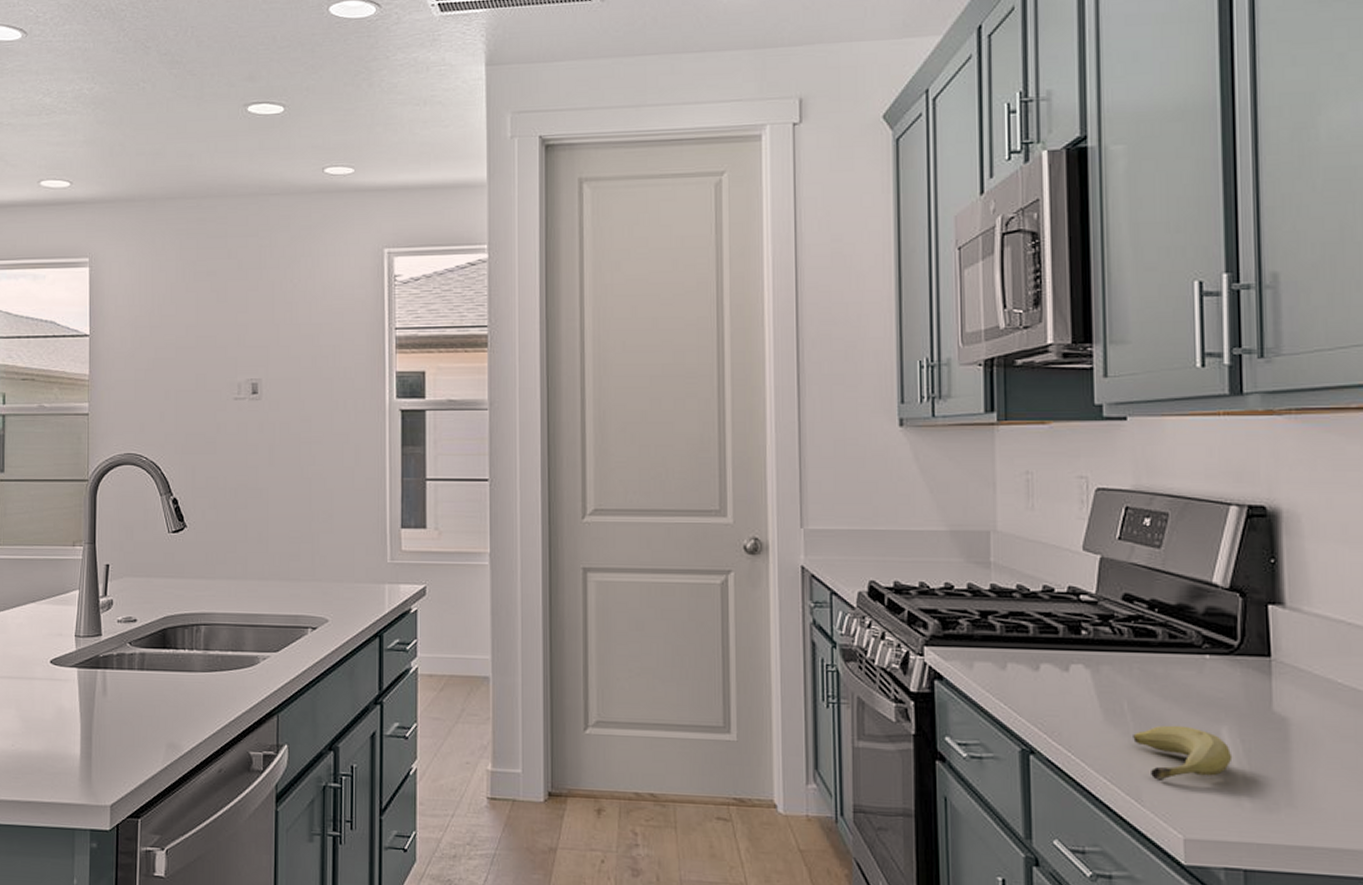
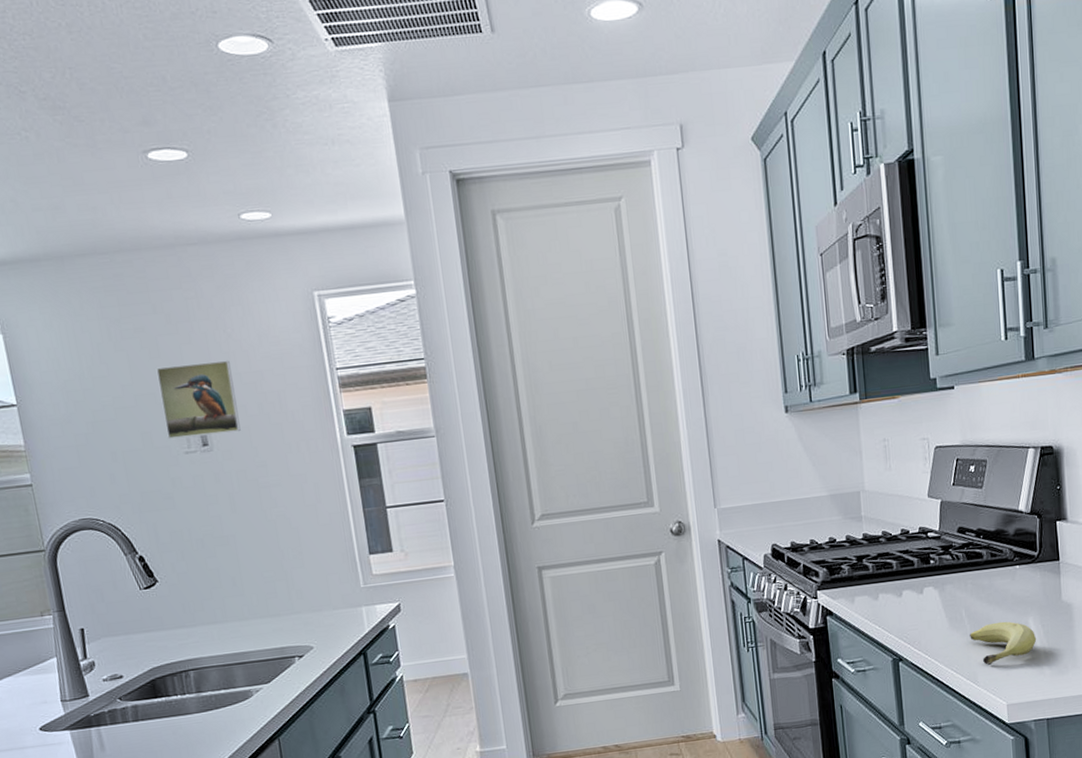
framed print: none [220,310,291,383] -> present [156,360,241,439]

